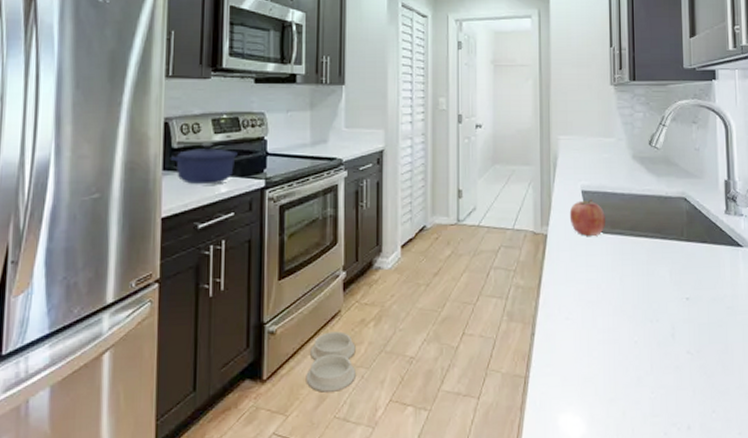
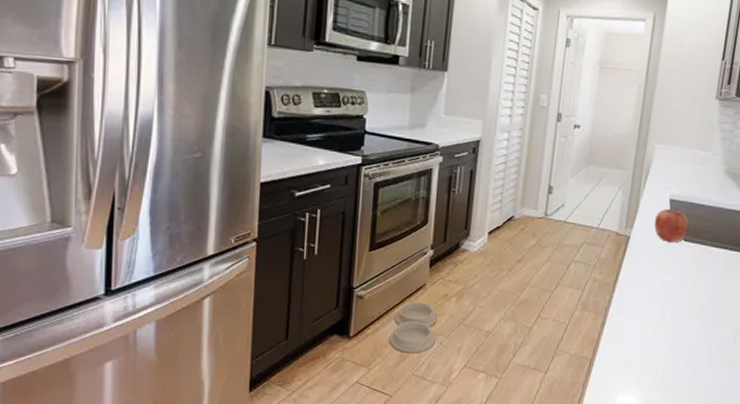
cooking pot: present [171,142,238,185] -> none [271,115,336,157]

